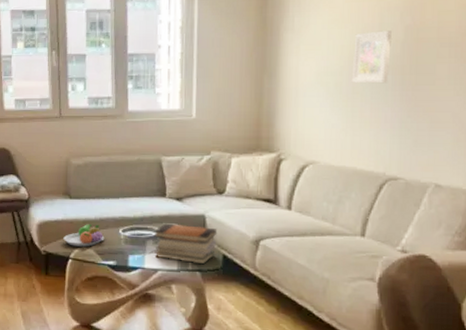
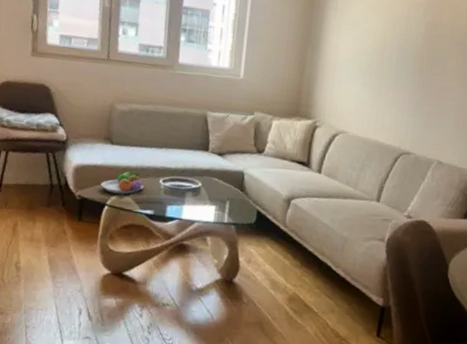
book stack: present [154,223,218,265] -> none [192,177,254,219]
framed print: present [351,30,393,84] -> none [380,21,416,70]

